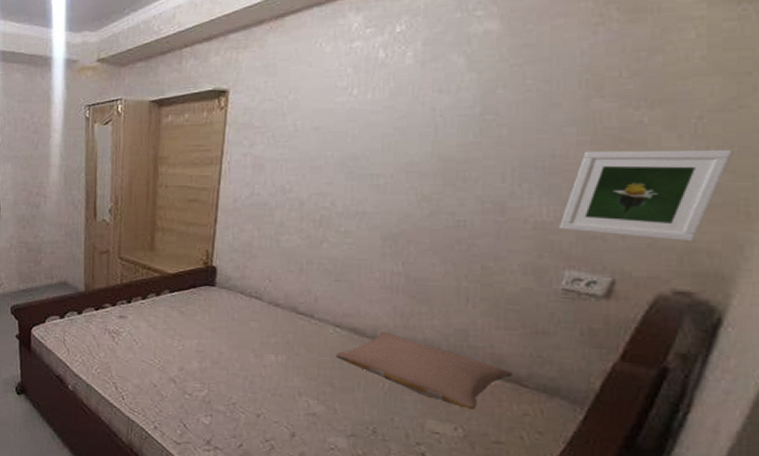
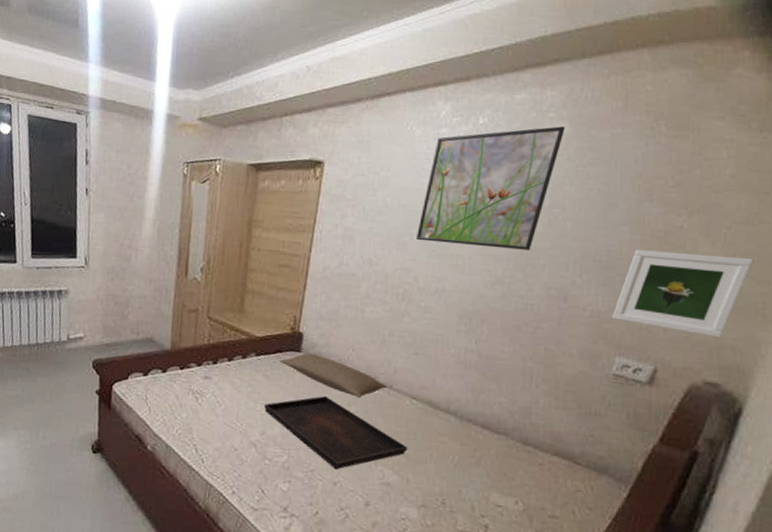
serving tray: none [181,329,334,402] -> present [264,396,408,470]
pillow: none [193,286,308,330] -> present [279,353,388,399]
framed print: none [332,24,497,164] -> present [416,126,566,250]
pillow: present [336,332,512,411] -> none [411,405,568,485]

